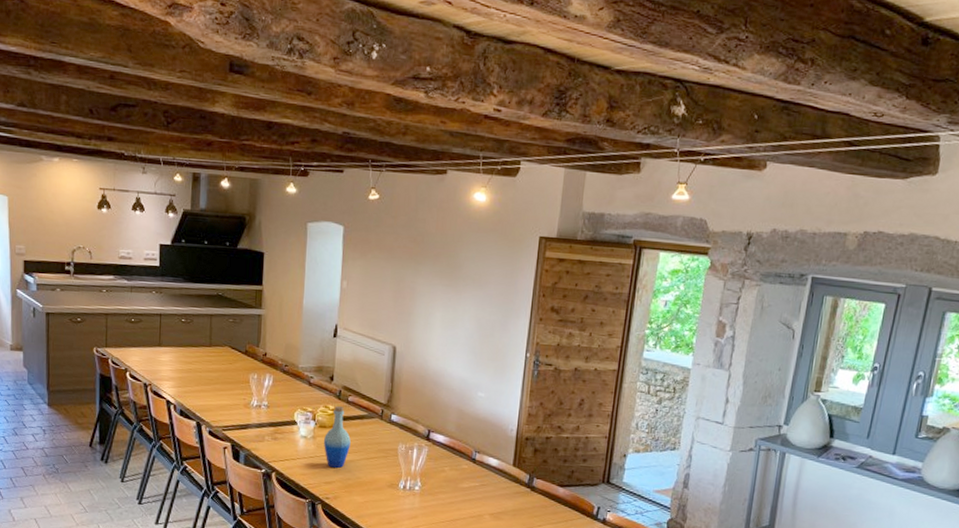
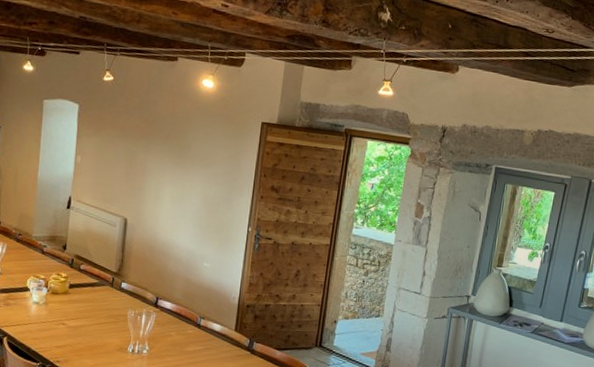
bottle: present [323,406,351,468] -> none [55,274,82,333]

